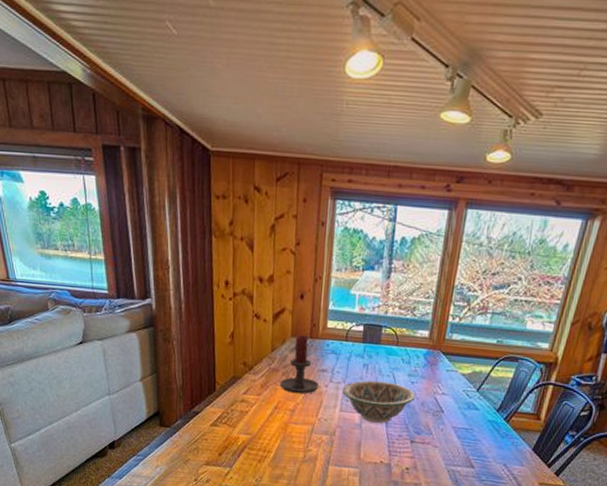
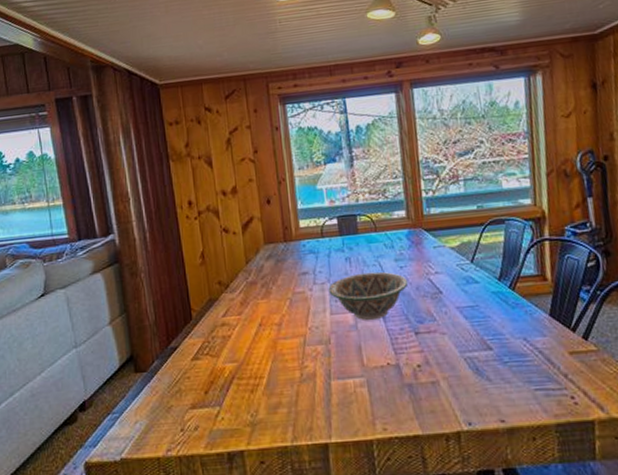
candle holder: present [279,334,320,394] -> none [260,239,303,305]

